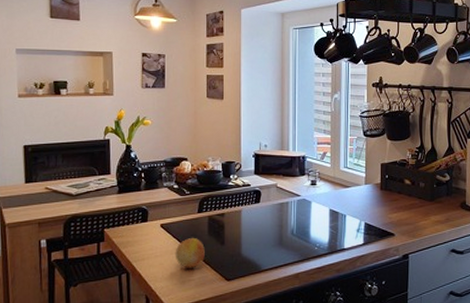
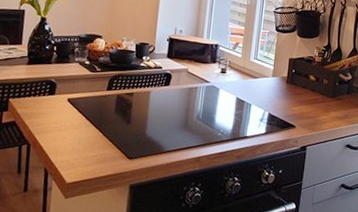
fruit: present [175,237,205,268] -> none [79,114,110,145]

